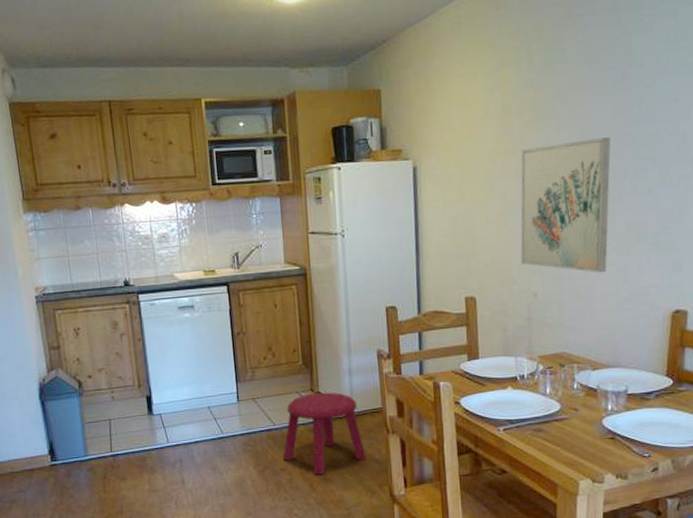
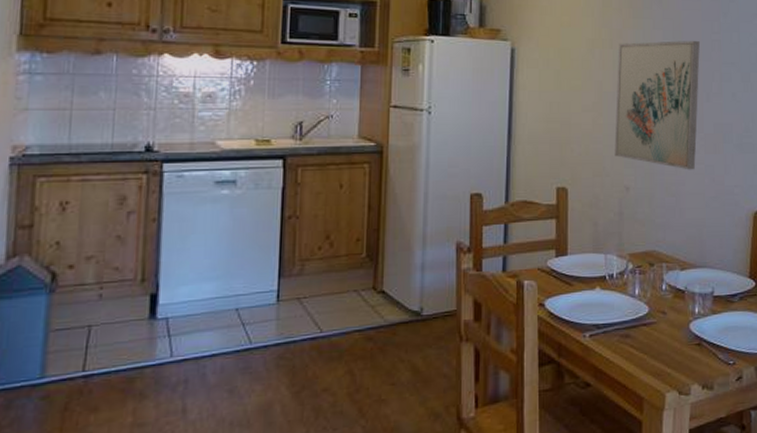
stool: present [283,392,367,475] -> none [328,291,433,396]

